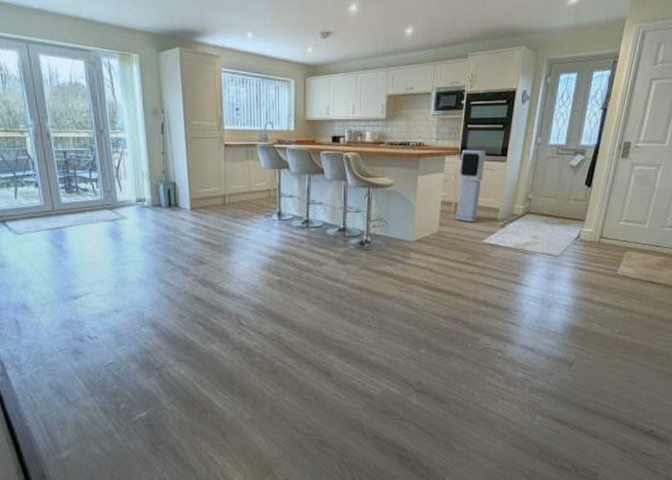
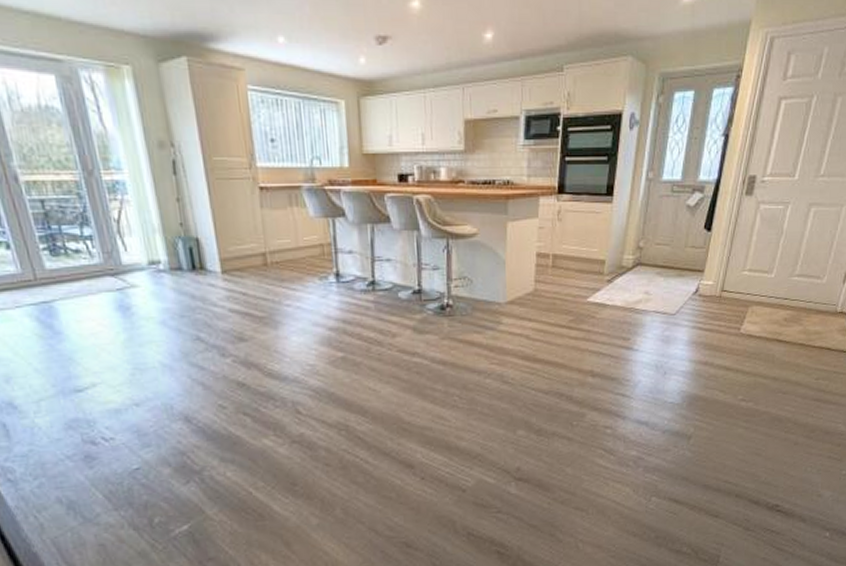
air purifier: present [455,149,486,223] -> none [553,188,588,278]

